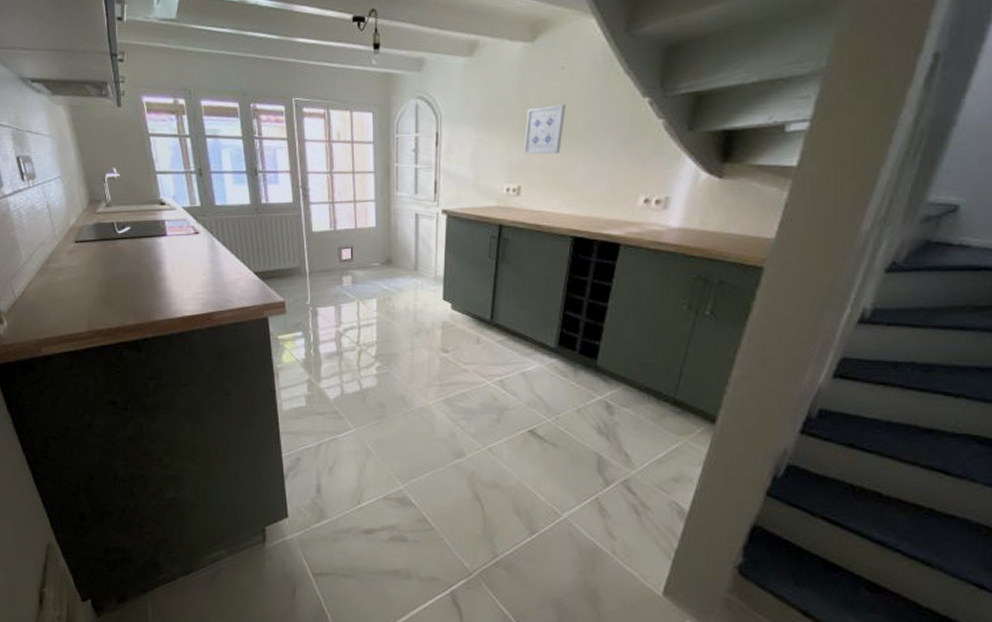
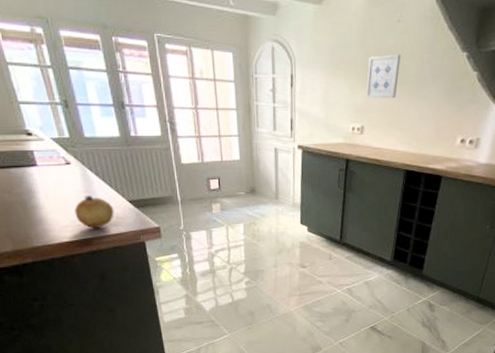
fruit: none [199,267,238,301] -> present [74,196,114,228]

